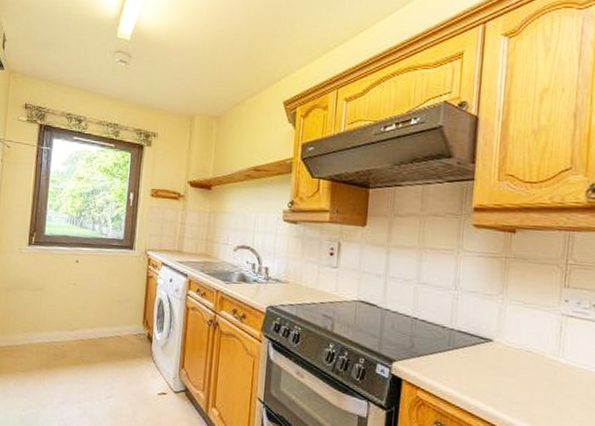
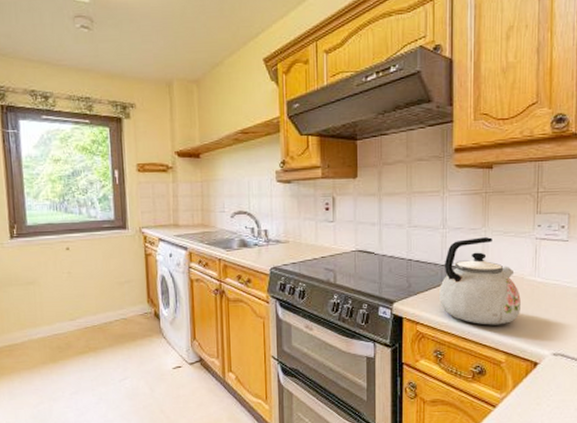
kettle: none [444,304,540,406] -> present [439,237,521,325]

